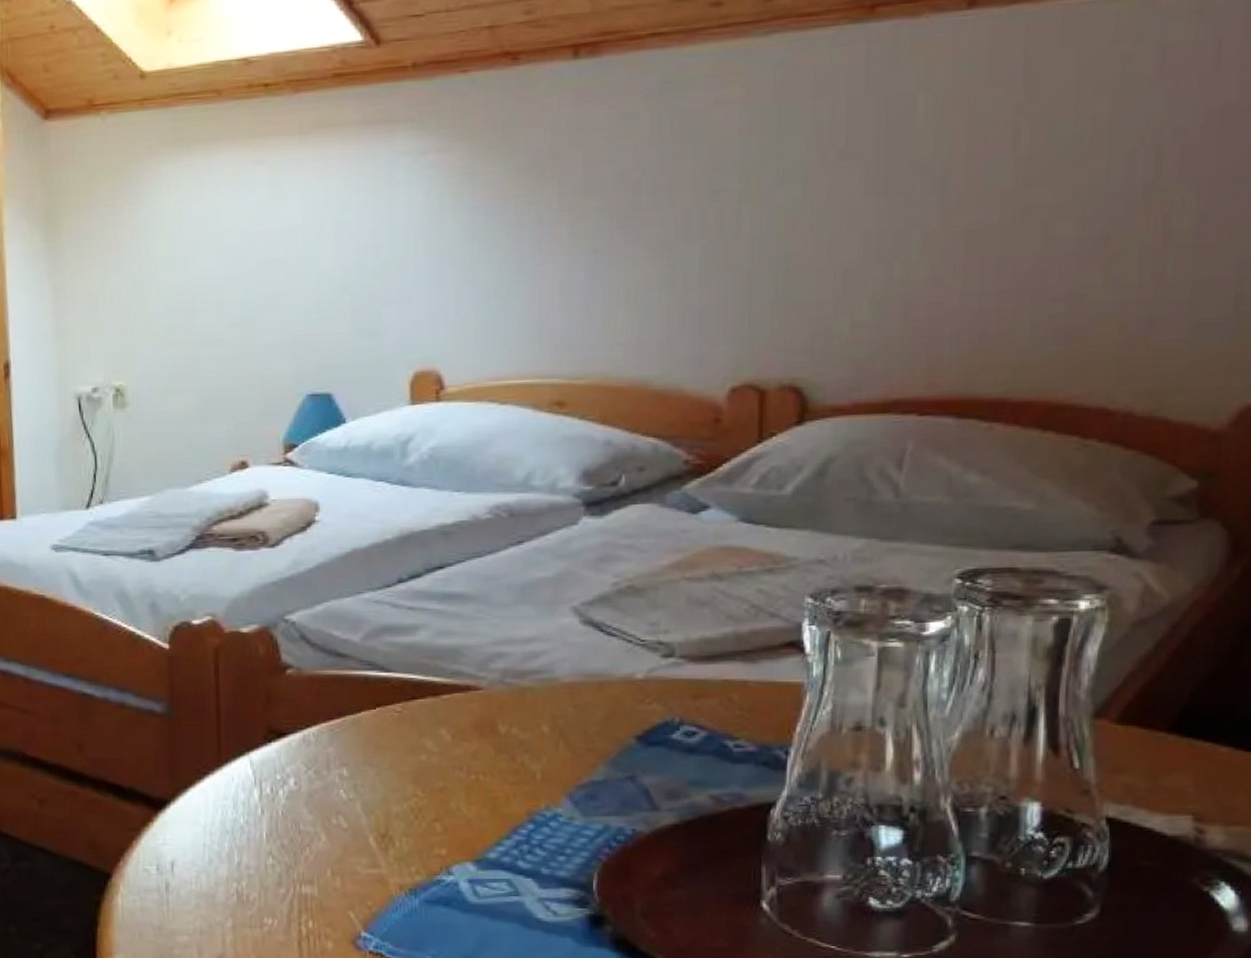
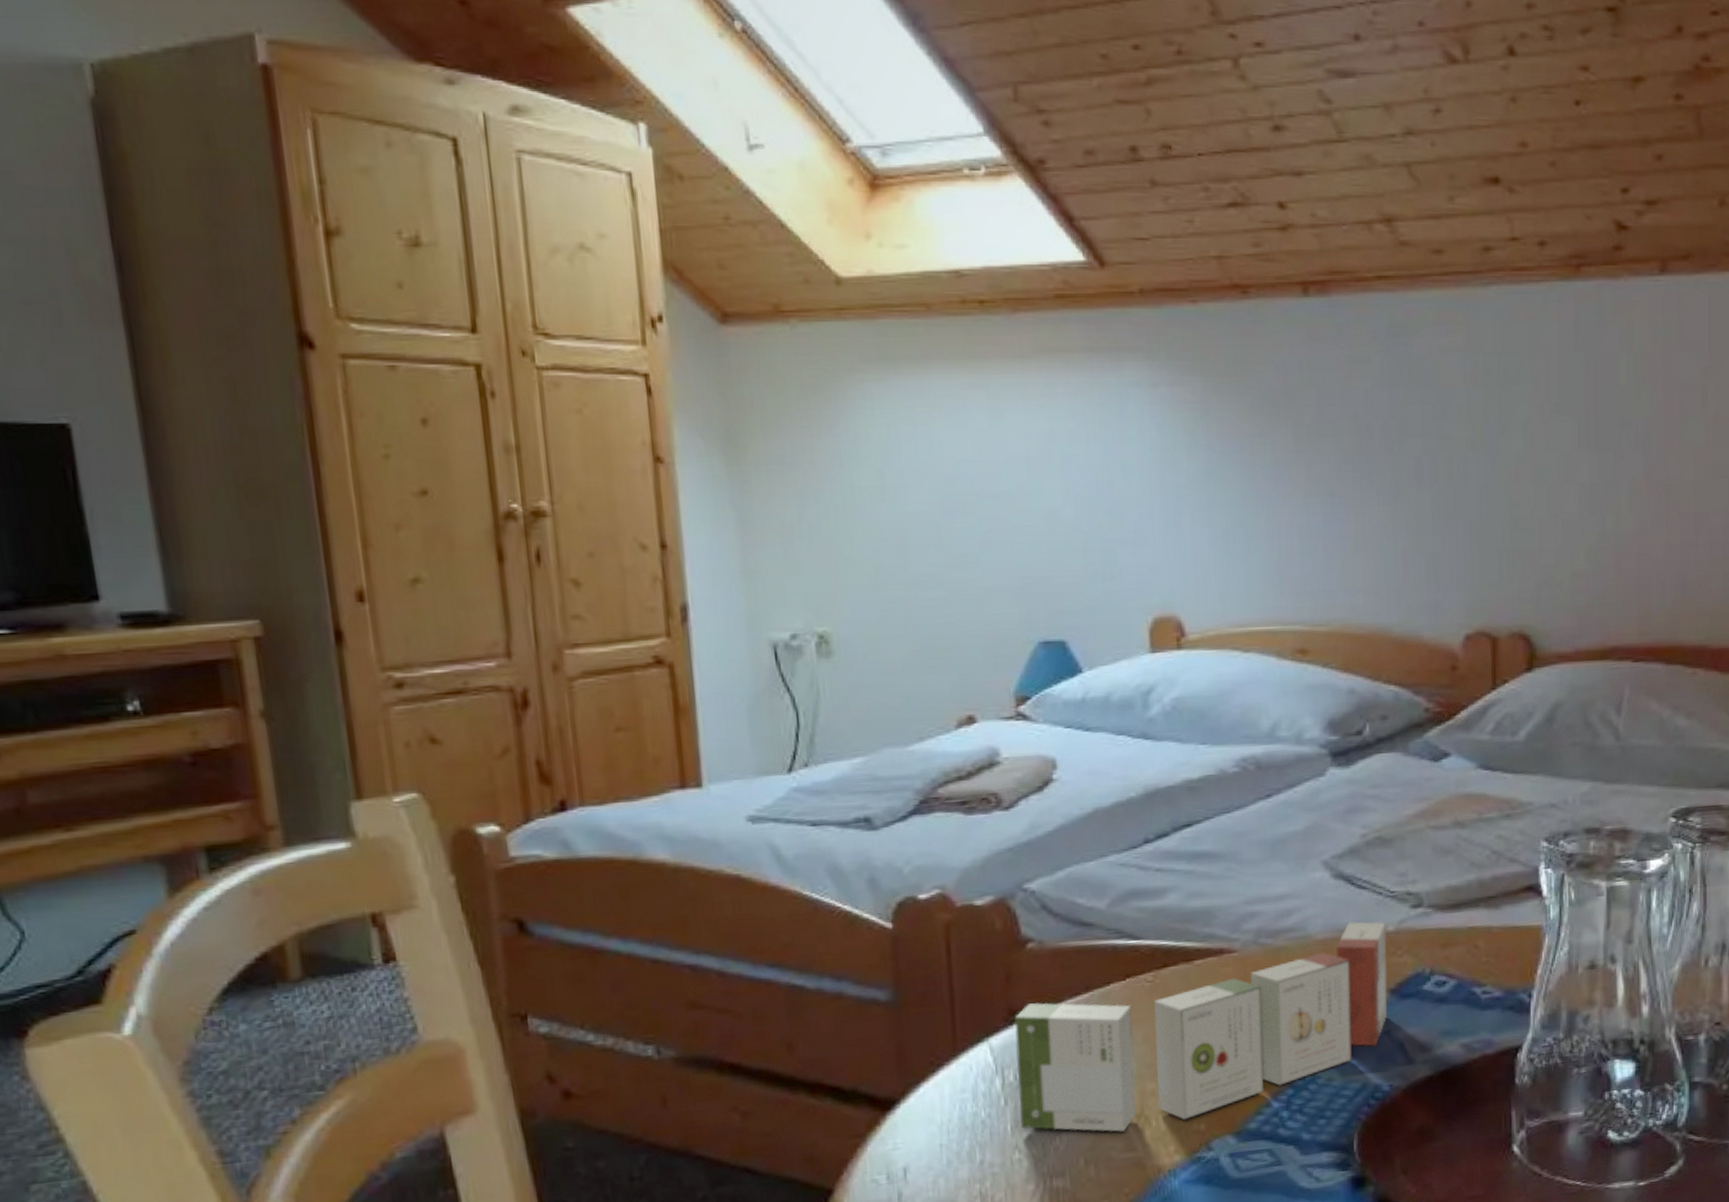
tea box: none [273,667,635,849] -> present [1014,921,1388,1132]

